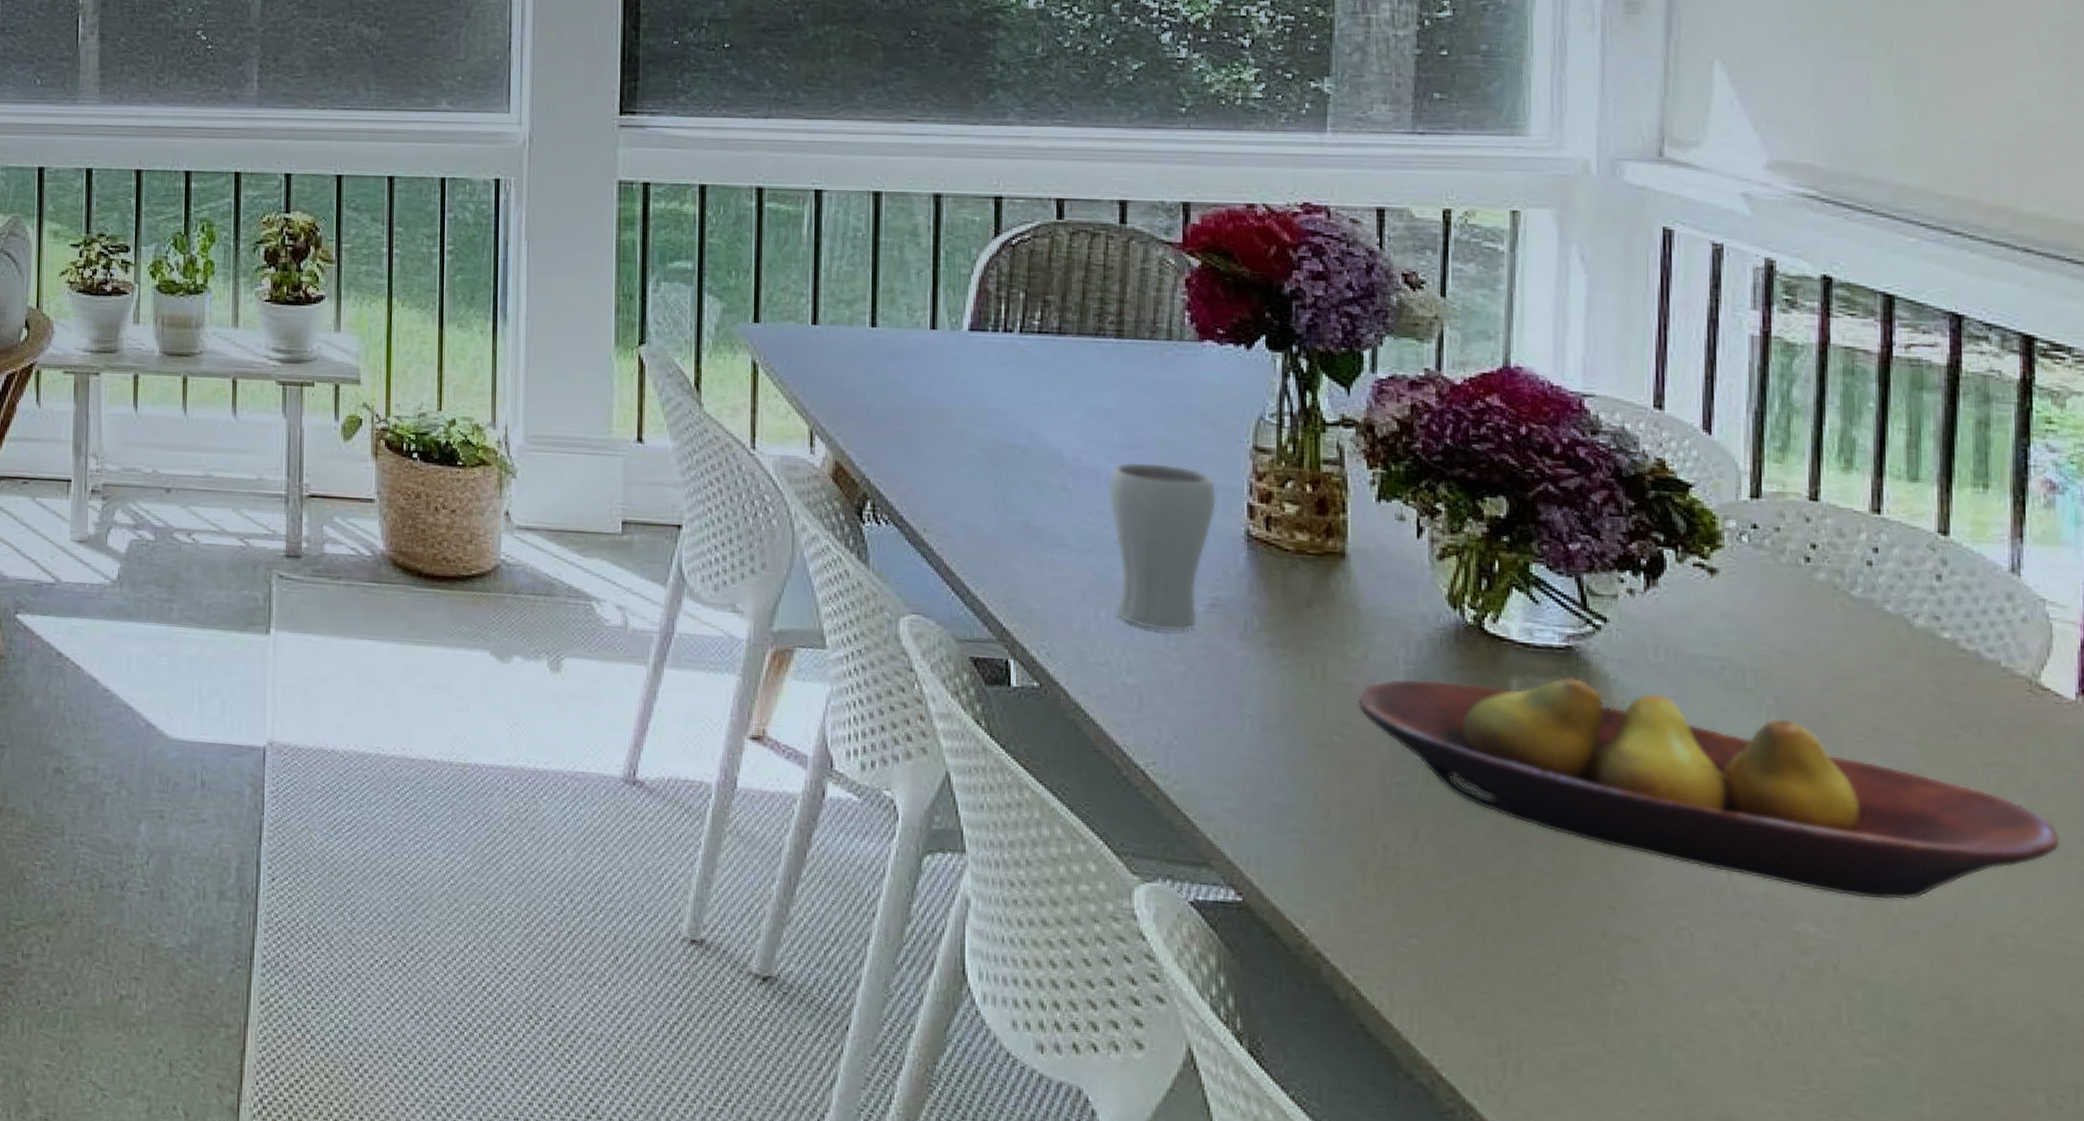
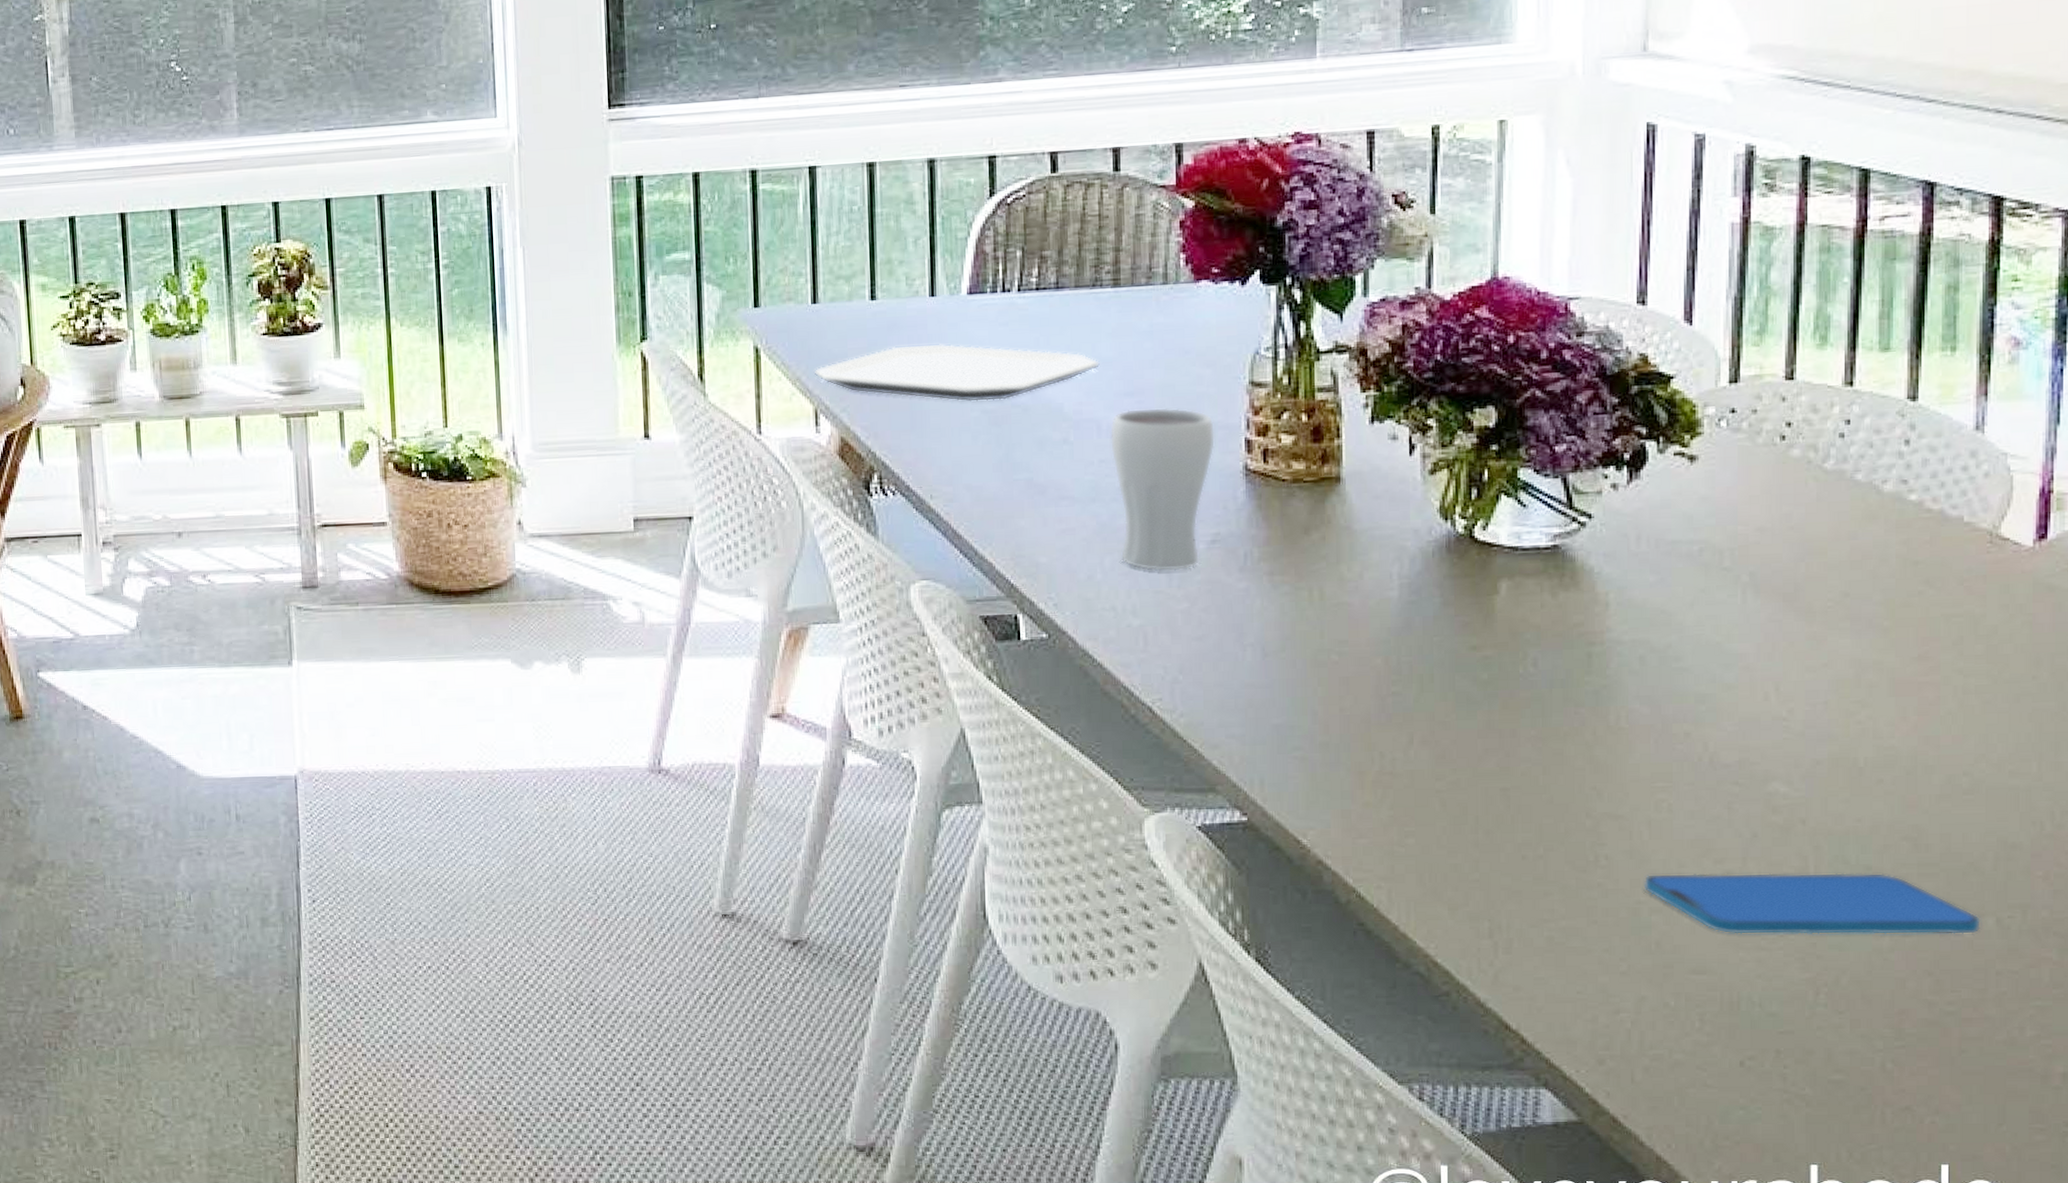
plate: none [811,375,1100,440] -> present [814,343,1100,402]
fruit bowl: present [1357,677,2060,900] -> none [1353,574,2015,755]
smartphone: none [1663,1005,2030,1110] -> present [1643,872,1980,935]

